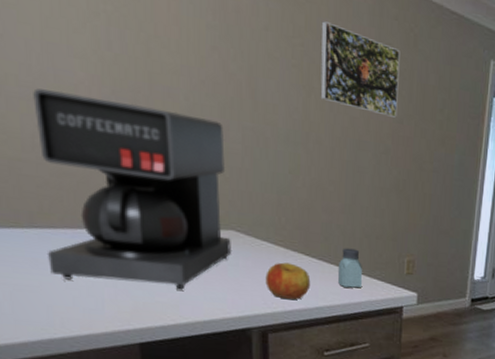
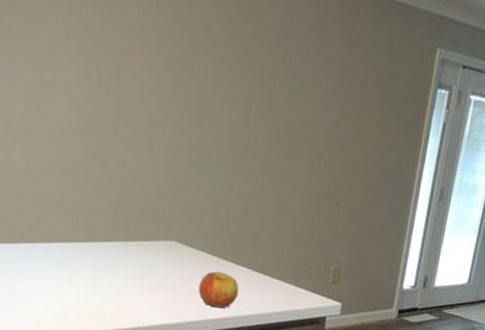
coffee maker: present [33,88,232,290] -> none [30,123,174,298]
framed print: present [320,21,400,118] -> none [260,31,341,121]
saltshaker: present [337,248,362,288] -> none [264,256,289,297]

